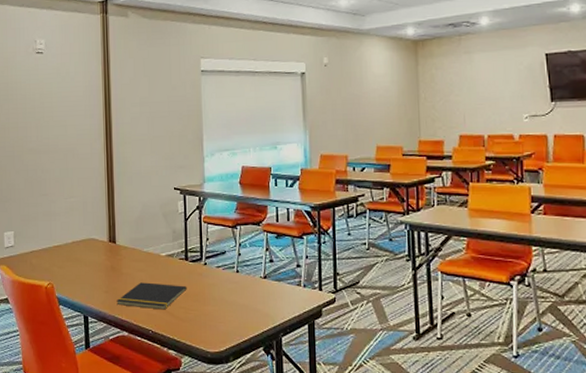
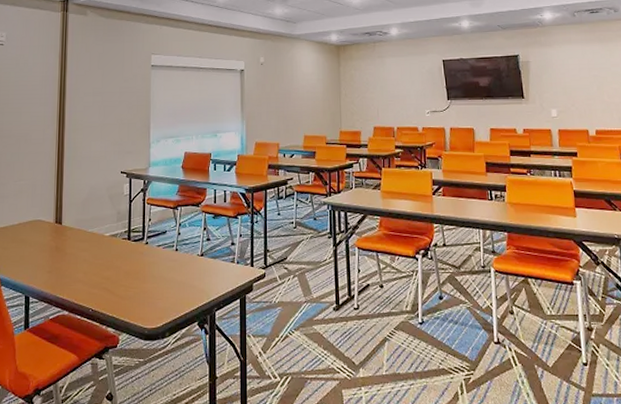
notepad: present [116,282,187,310] -> none [59,262,128,288]

